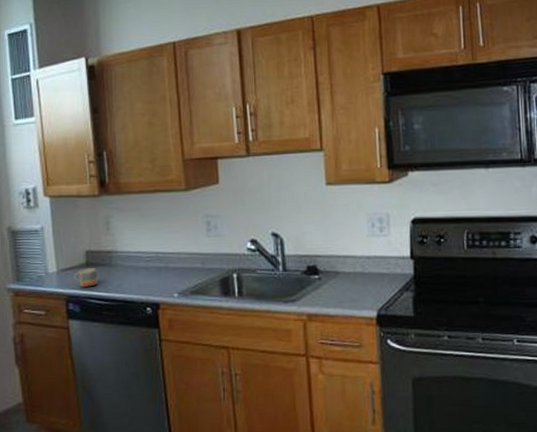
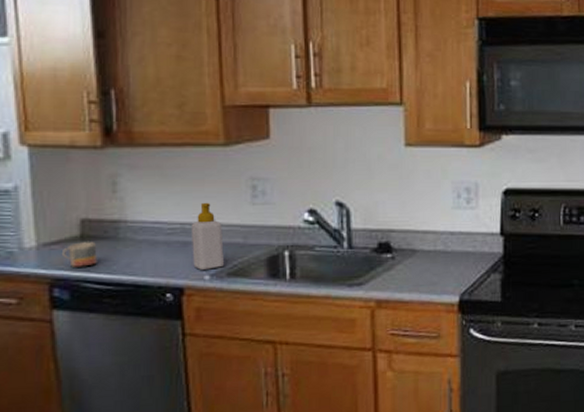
soap bottle: none [163,235,189,289] -> present [190,202,225,270]

